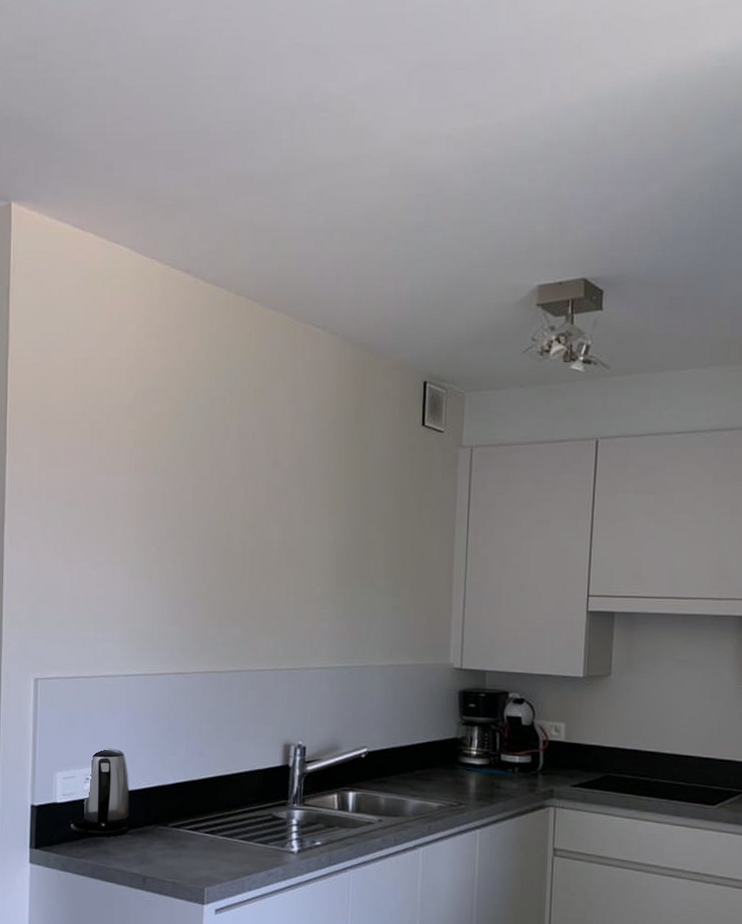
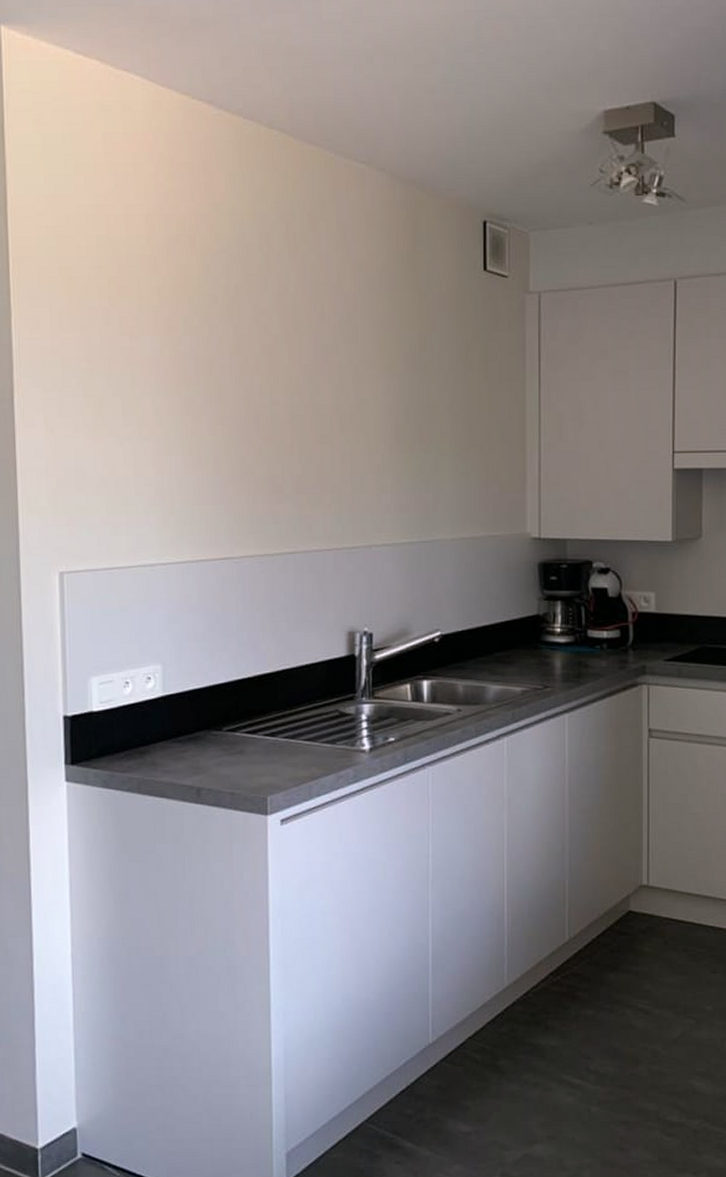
kettle: present [70,748,130,838] -> none [110,647,179,748]

